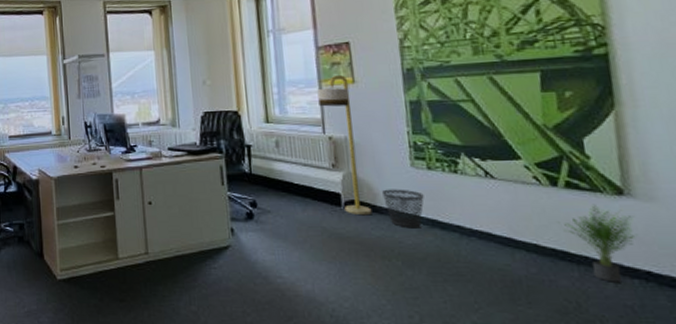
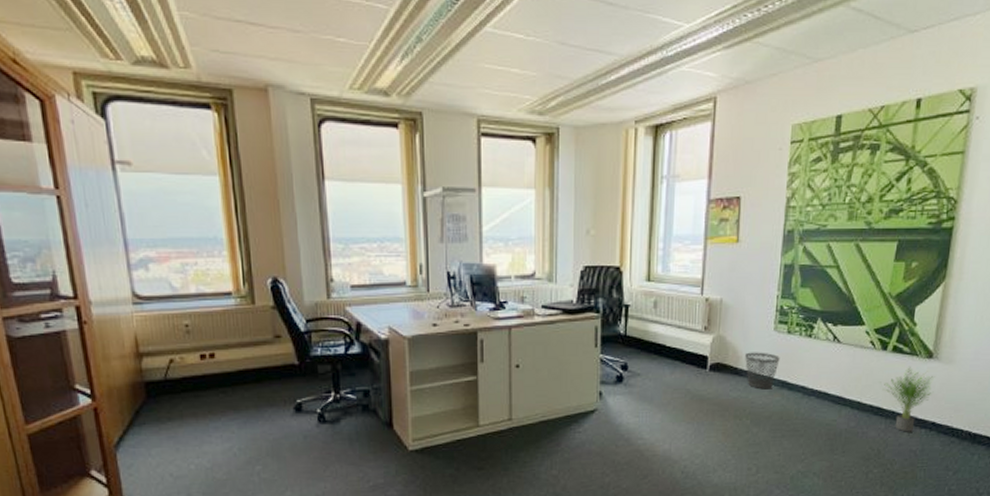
floor lamp: present [317,75,372,216] -> none [701,233,733,378]

